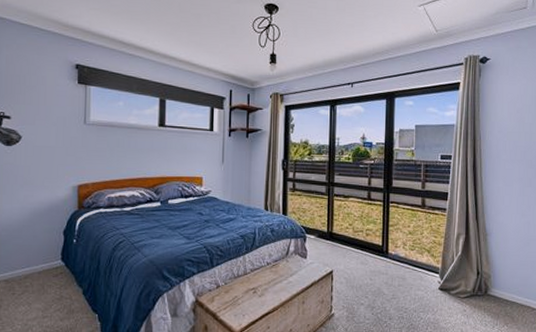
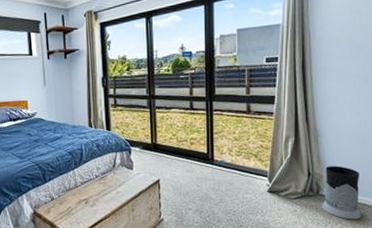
air purifier: none [489,266,526,322] -> present [322,166,361,220]

